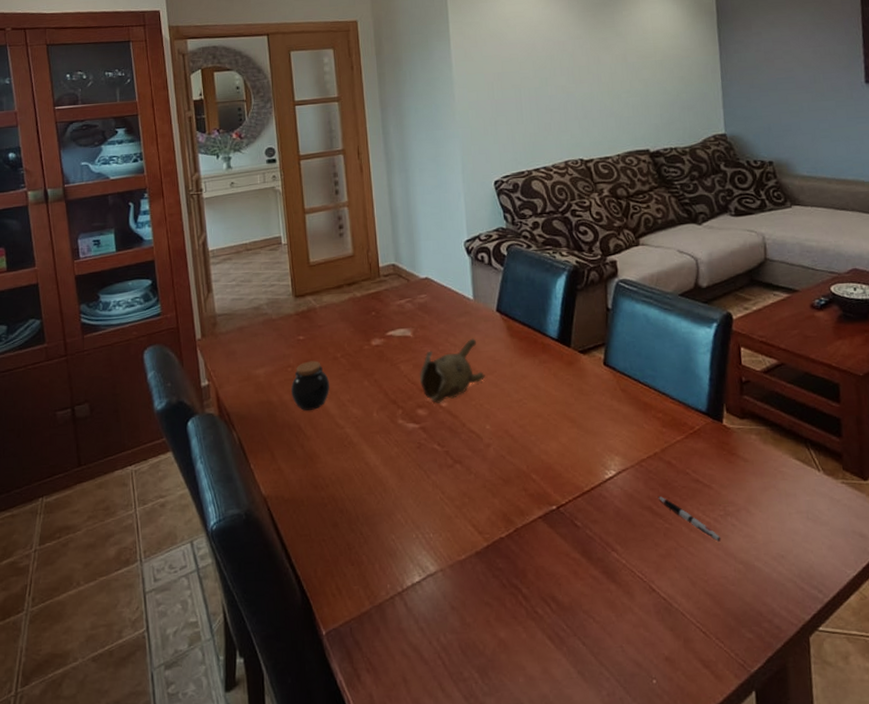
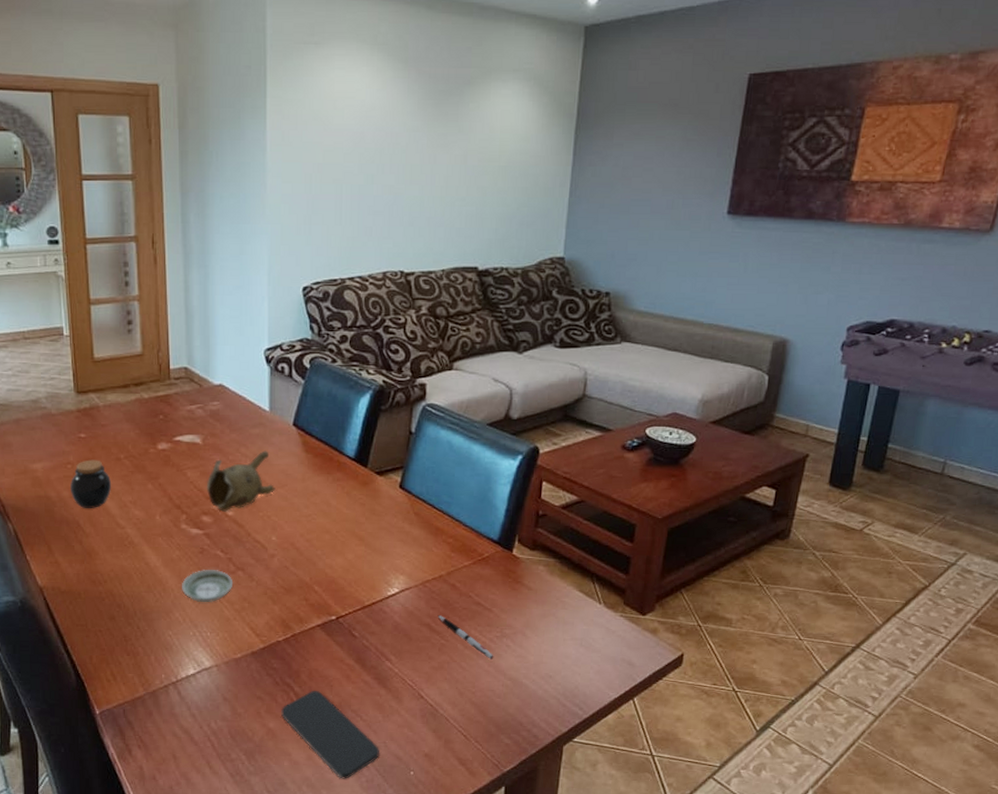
saucer: none [402,465,452,502] -> present [182,570,234,603]
smartphone: none [511,591,618,694] -> present [281,691,379,779]

